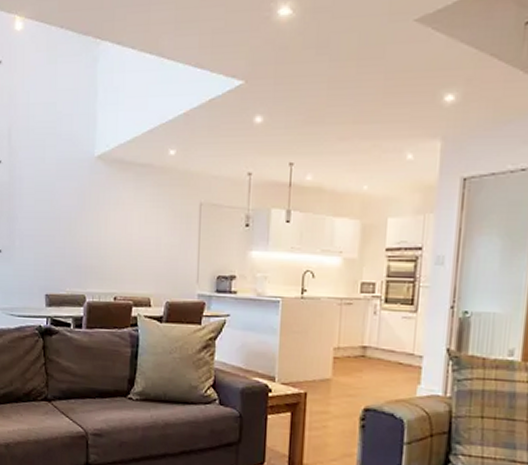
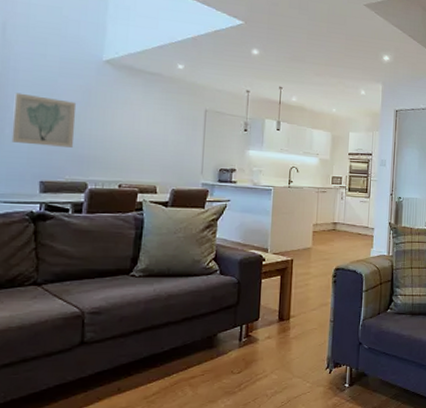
wall art: none [21,202,73,257] -> present [11,92,77,148]

